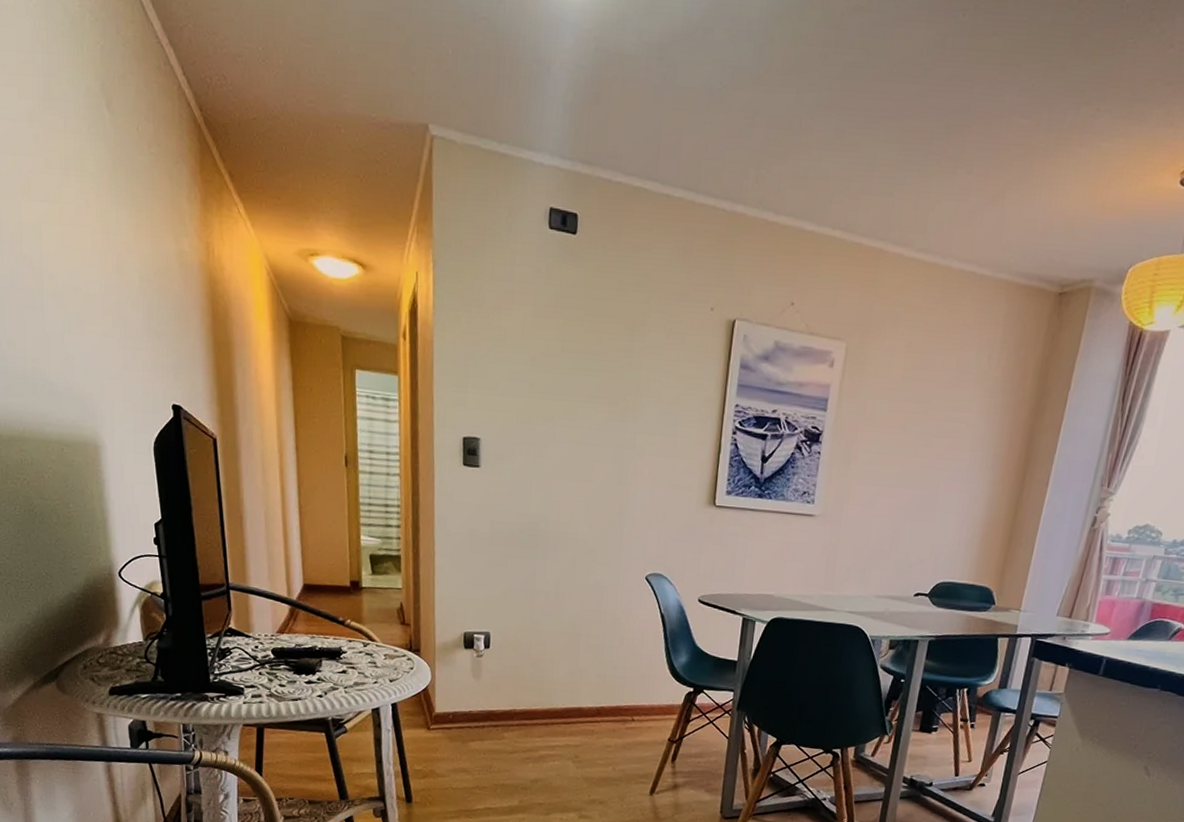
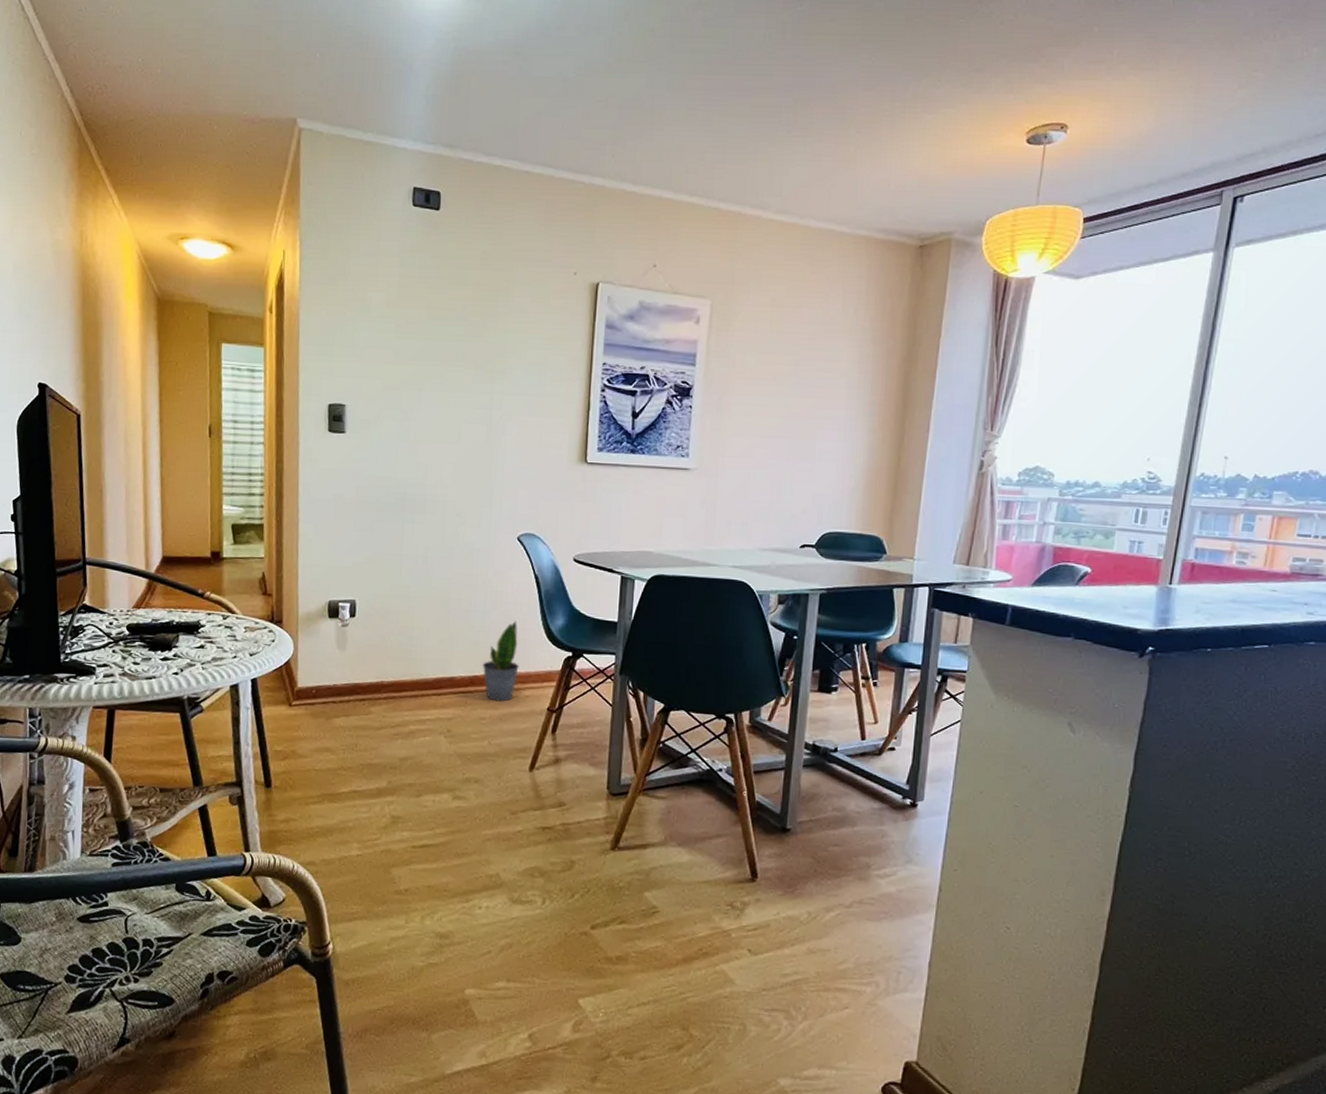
potted plant: none [608,657,643,732] -> present [482,621,519,702]

